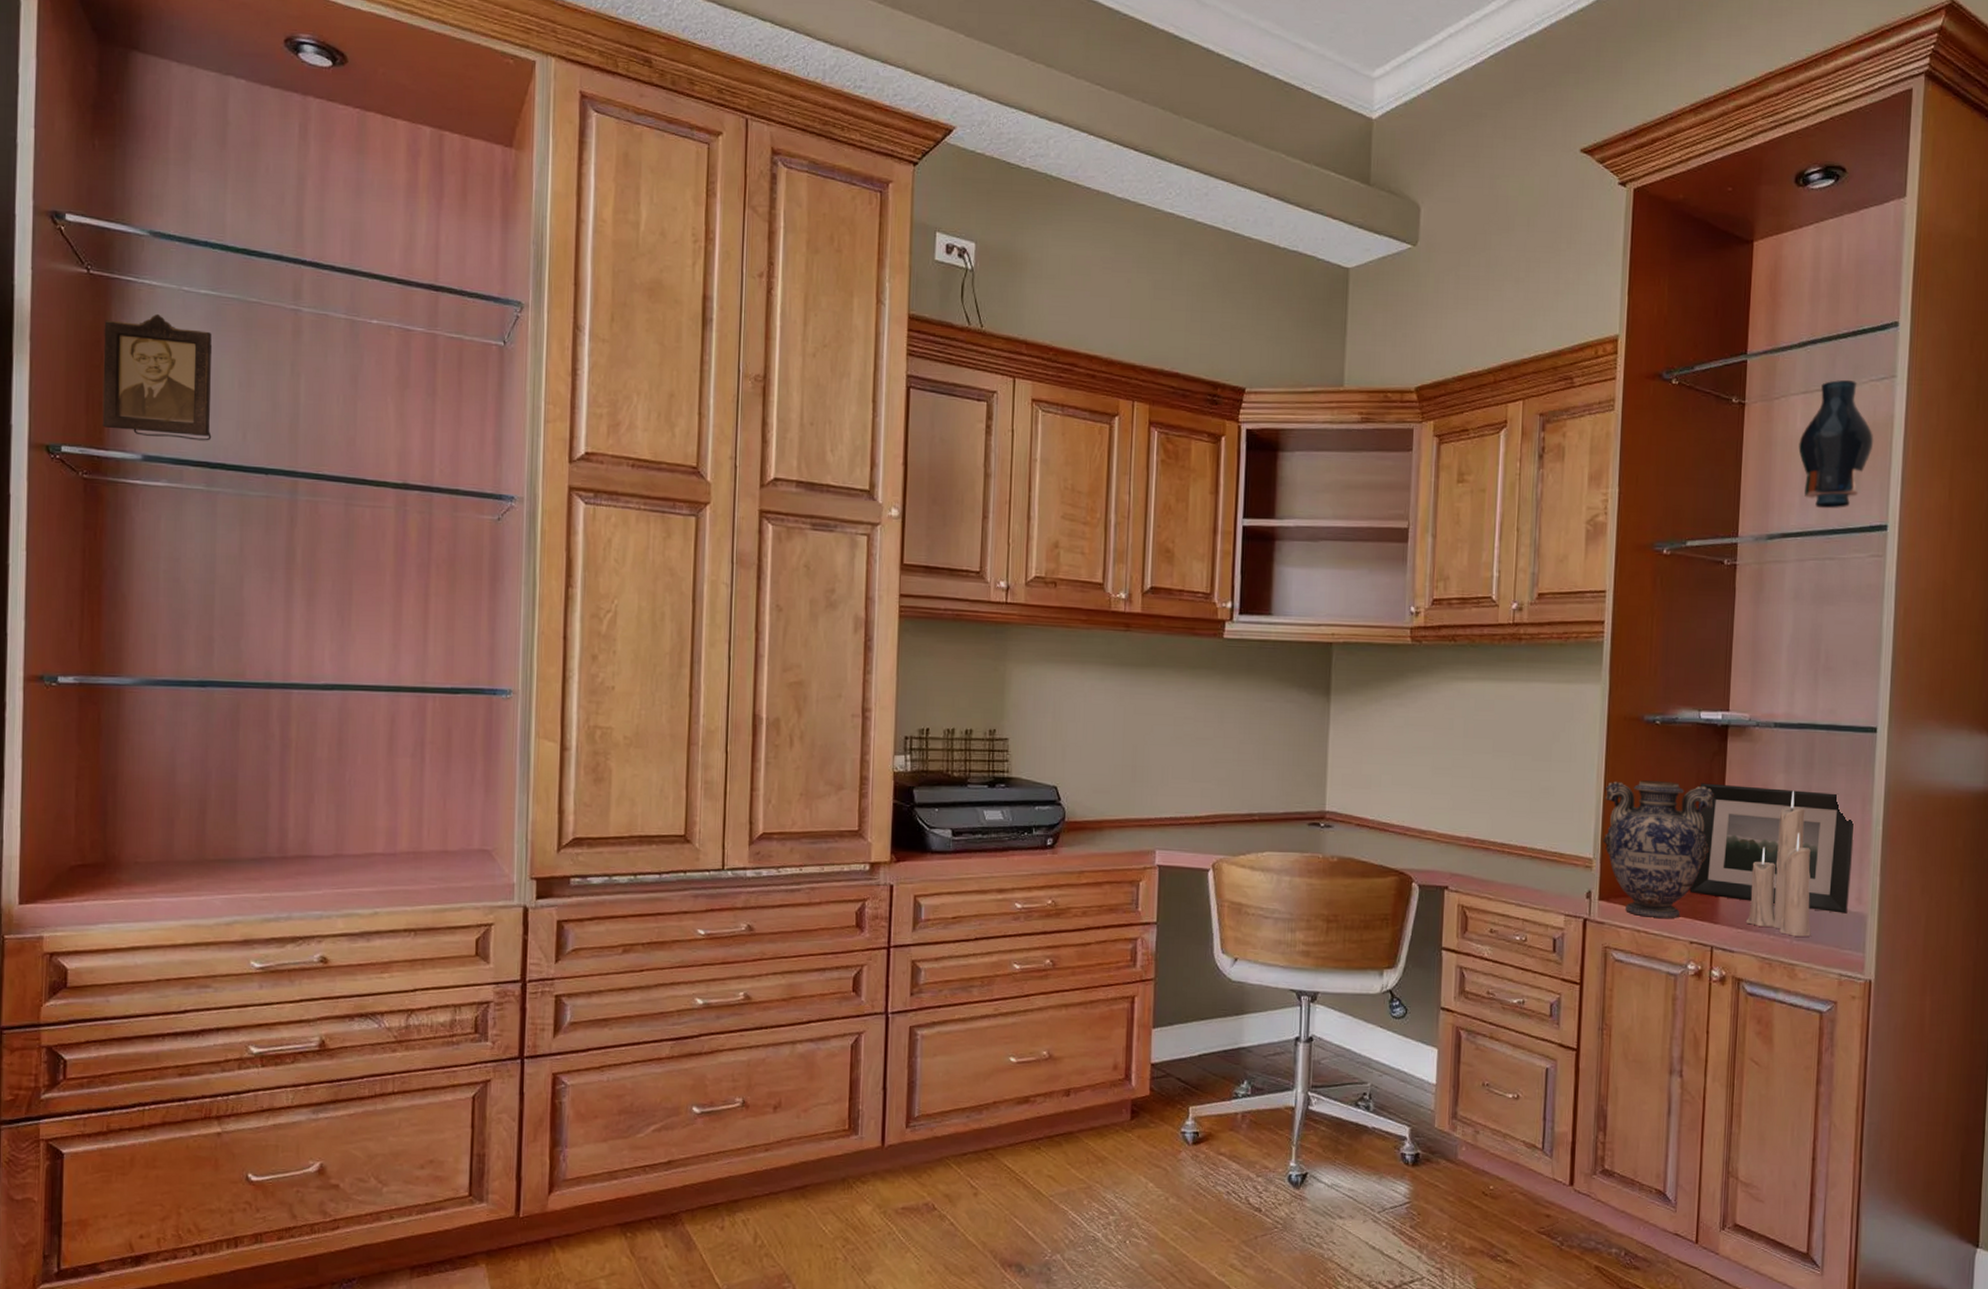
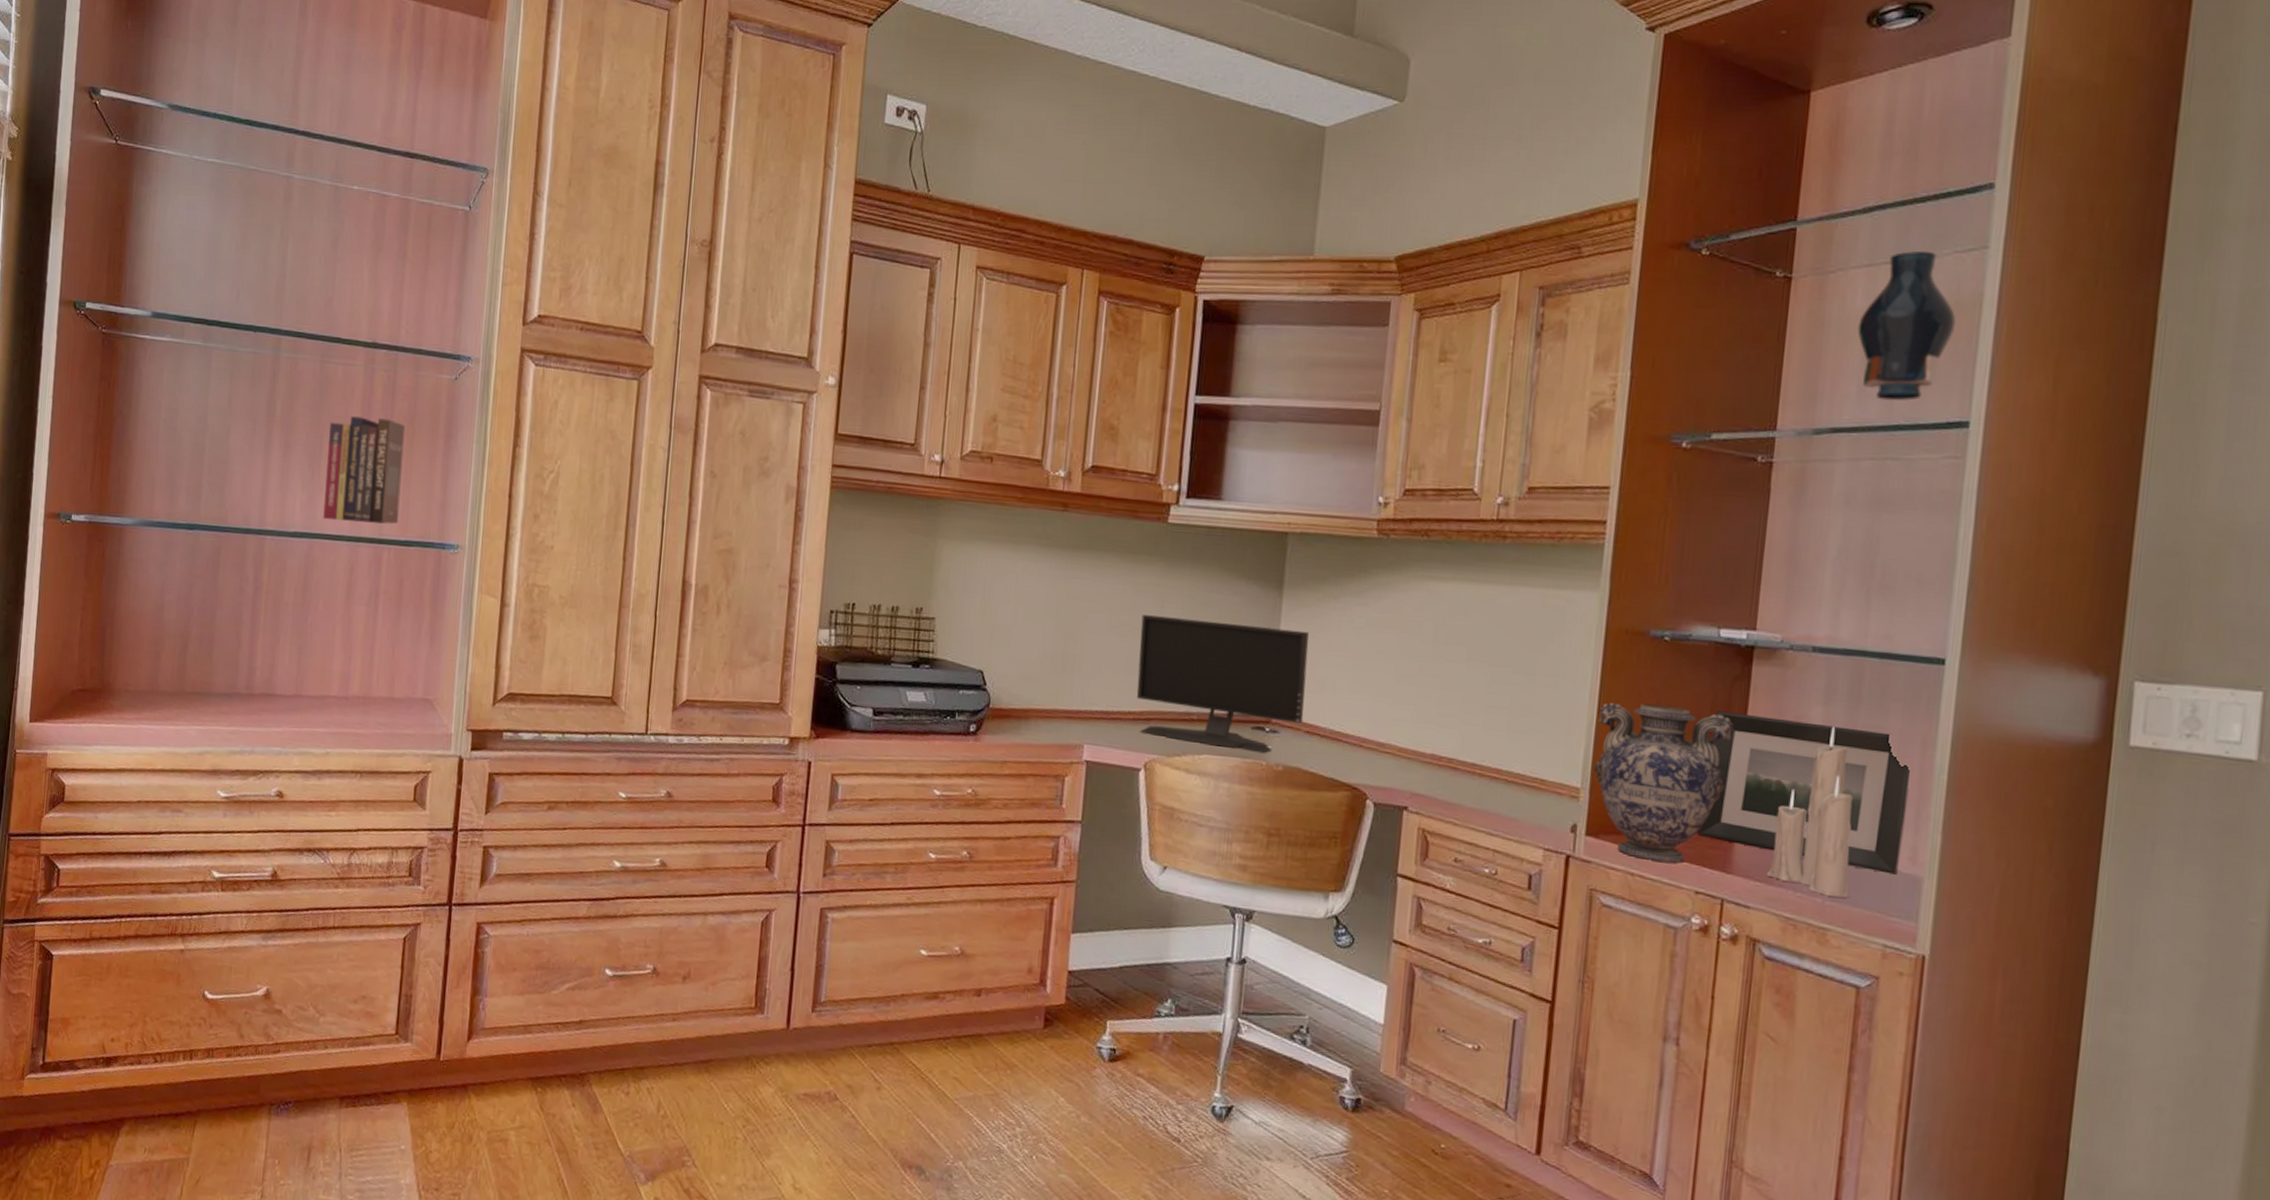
photo frame: present [102,314,213,441] -> none [120,181,216,300]
books: none [356,560,445,672] -> present [322,415,406,524]
computer monitor: none [1202,725,1356,848] -> present [1136,615,1309,754]

